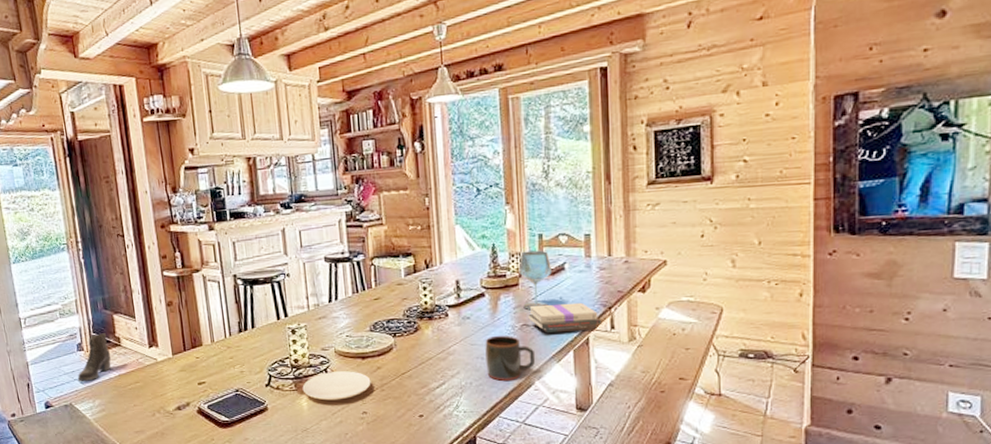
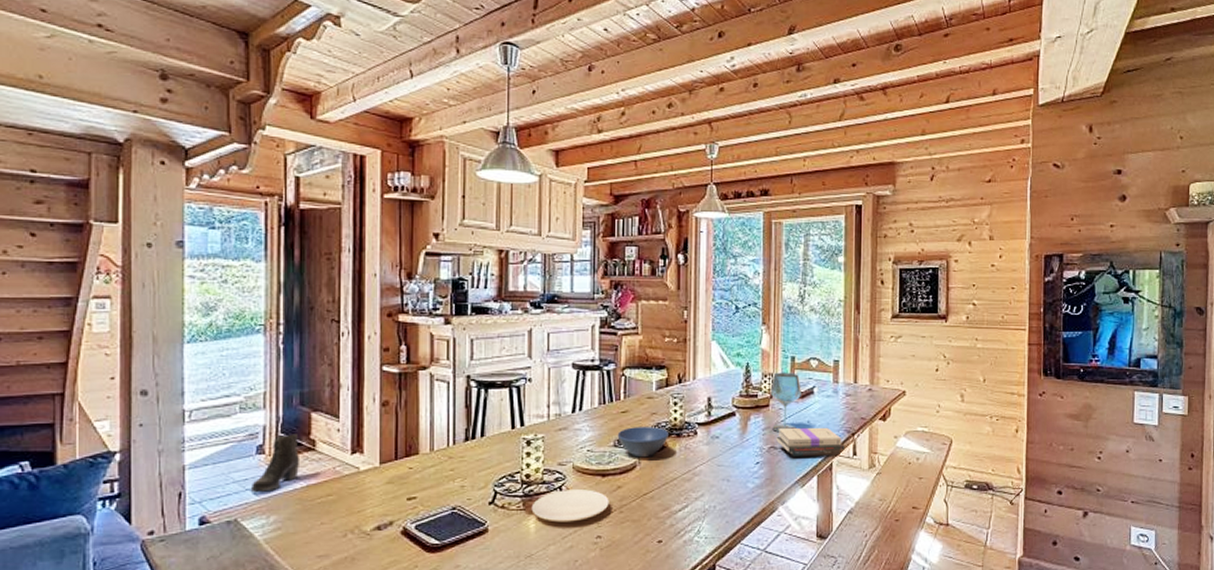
bowl: none [372,311,422,341] -> present [617,427,670,458]
mug: present [485,335,536,381] -> none [731,457,781,505]

